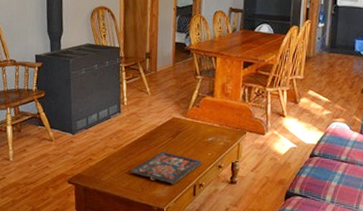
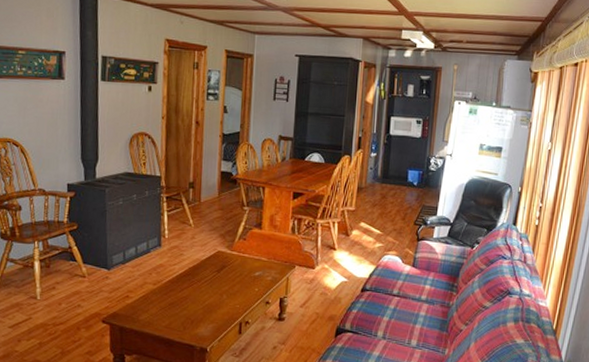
board game: present [130,152,203,184] -> none [171,287,250,322]

